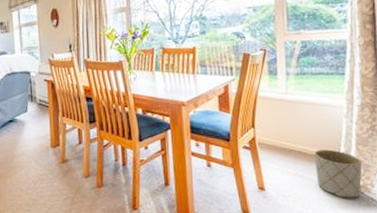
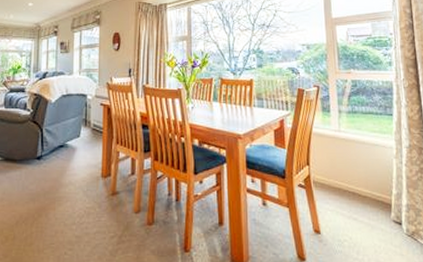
planter: present [314,149,362,198] -> none [367,191,414,245]

